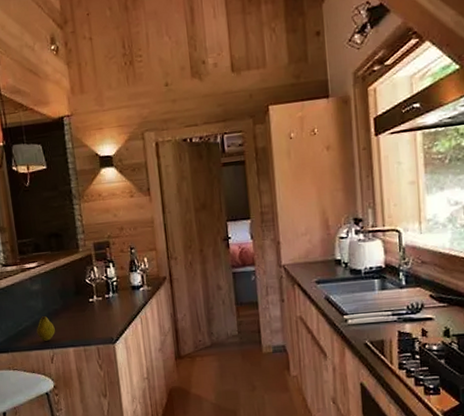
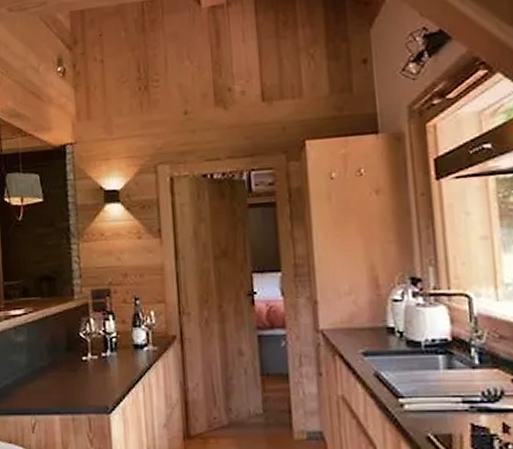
fruit: present [36,316,55,341] -> none [17,374,40,405]

